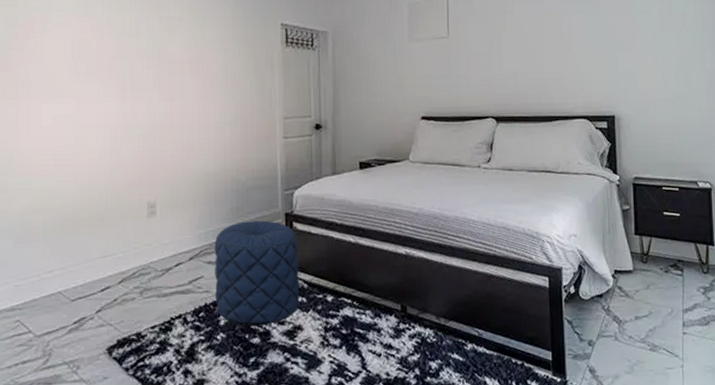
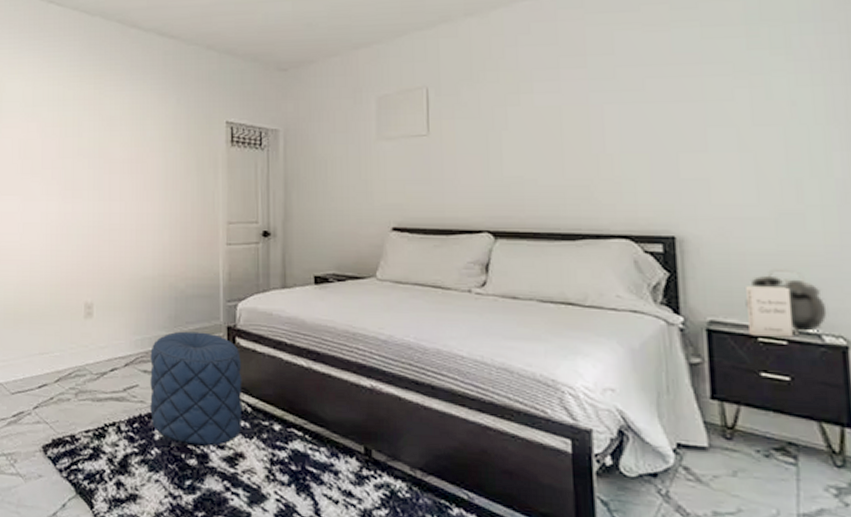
alarm clock: none [655,136,700,183] -> present [745,268,826,335]
book: none [656,149,682,186] -> present [746,286,793,338]

